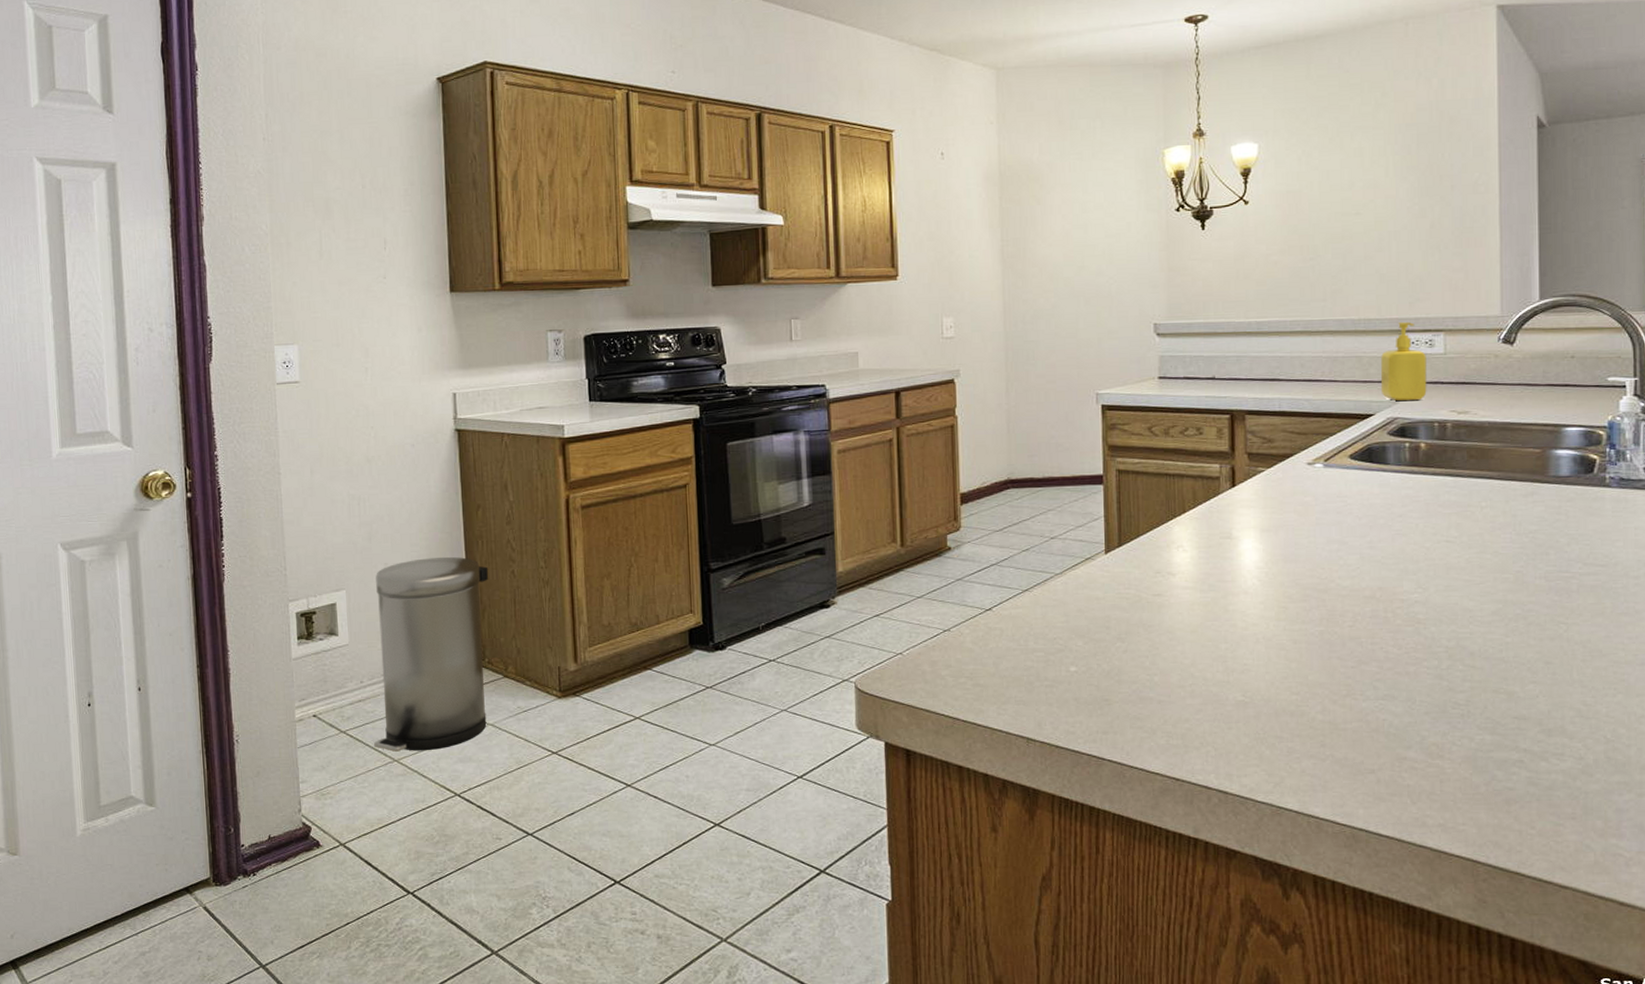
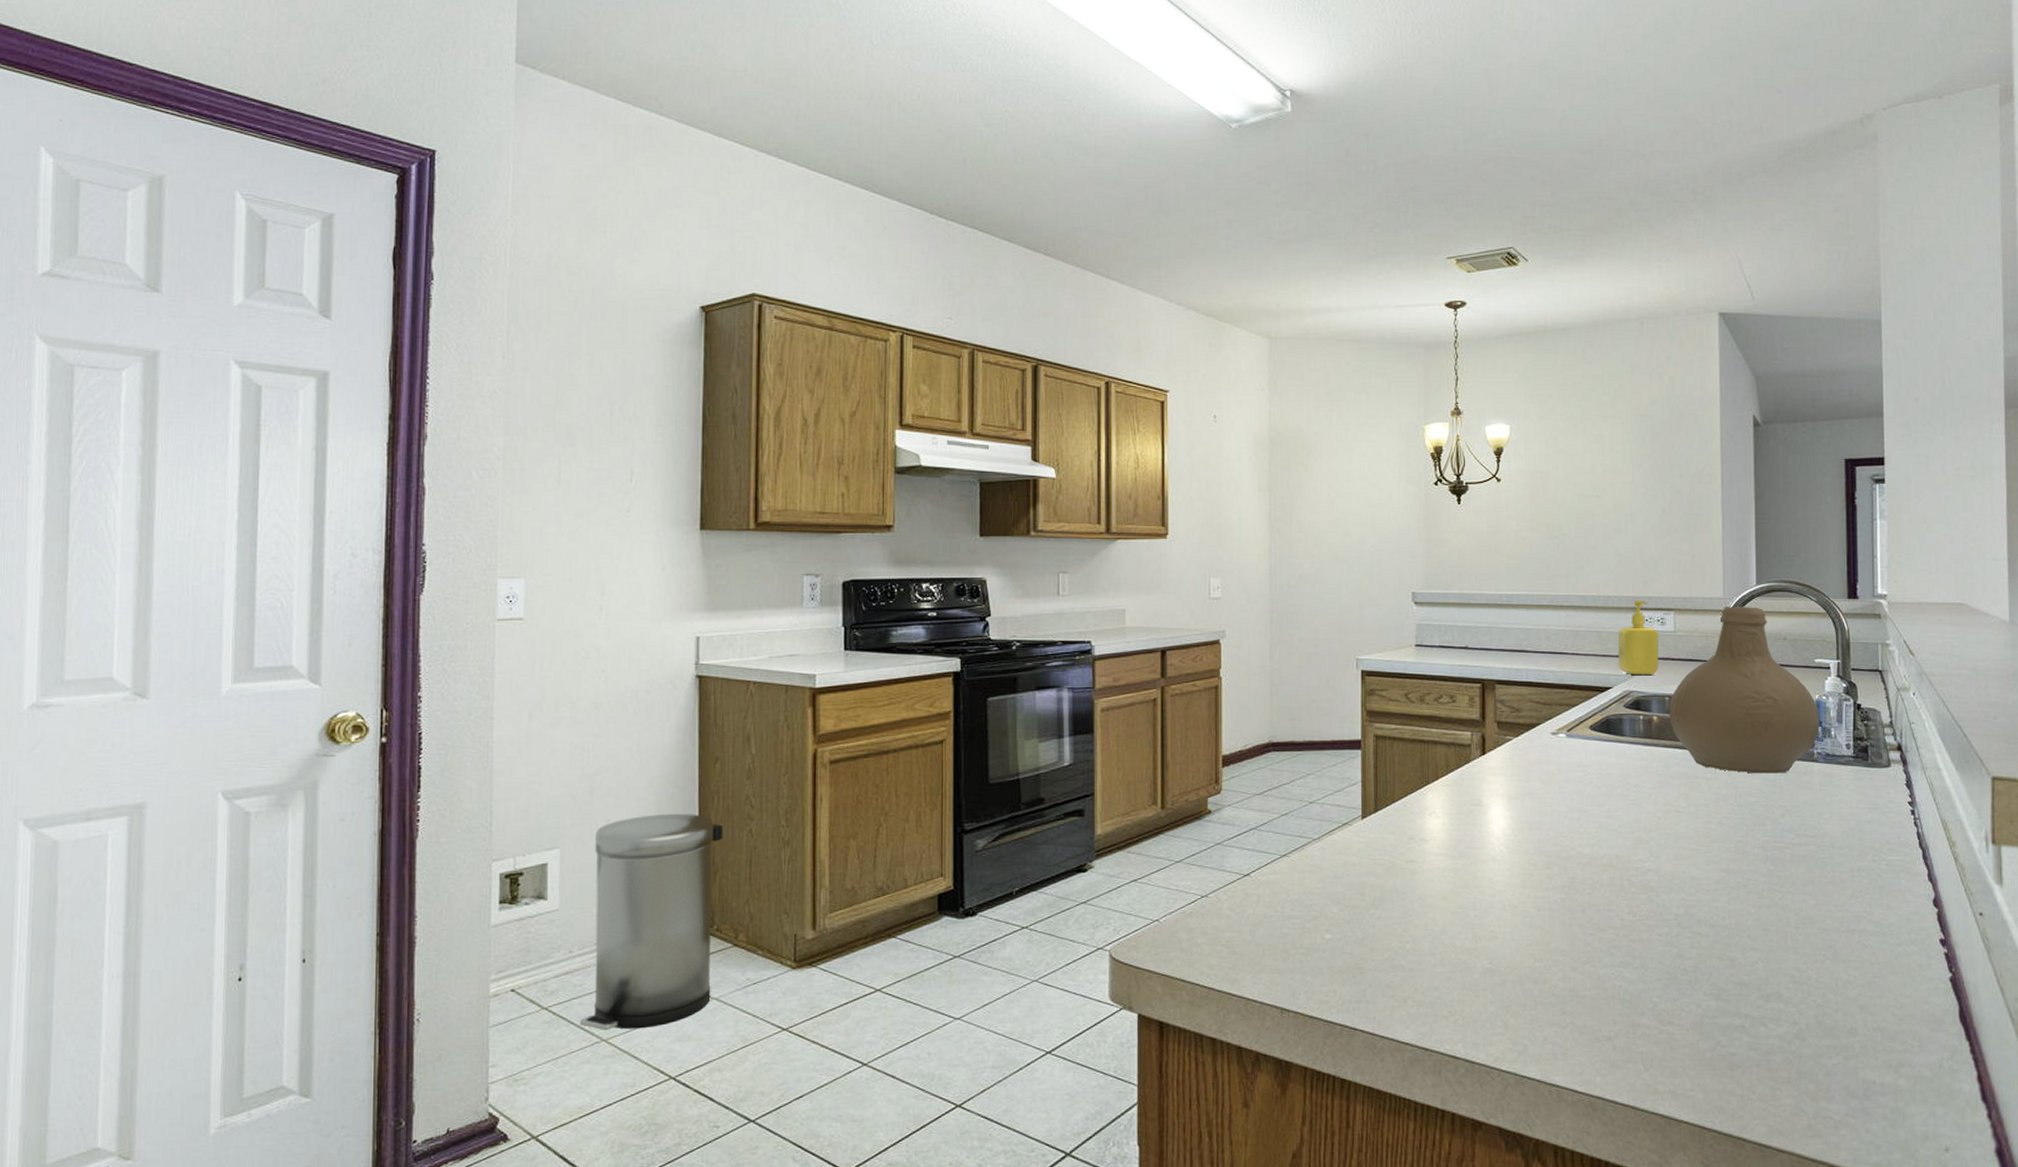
ceramic jug: none [1439,324,1614,501] -> present [1669,605,1820,774]

